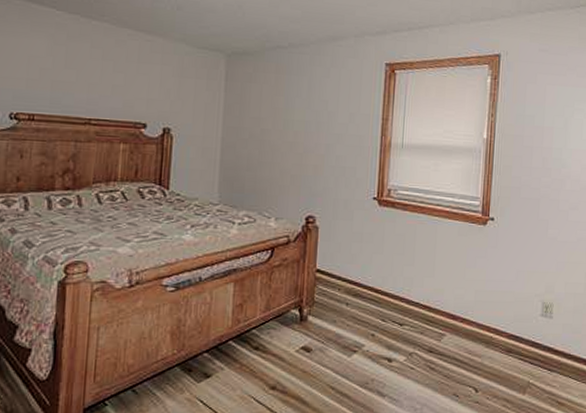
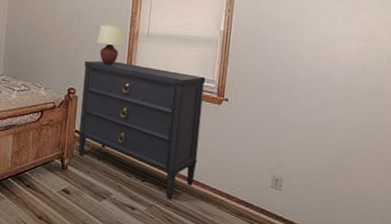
dresser: none [320,179,469,343] -> present [78,60,206,200]
table lamp: none [340,134,375,185] -> present [96,24,125,65]

